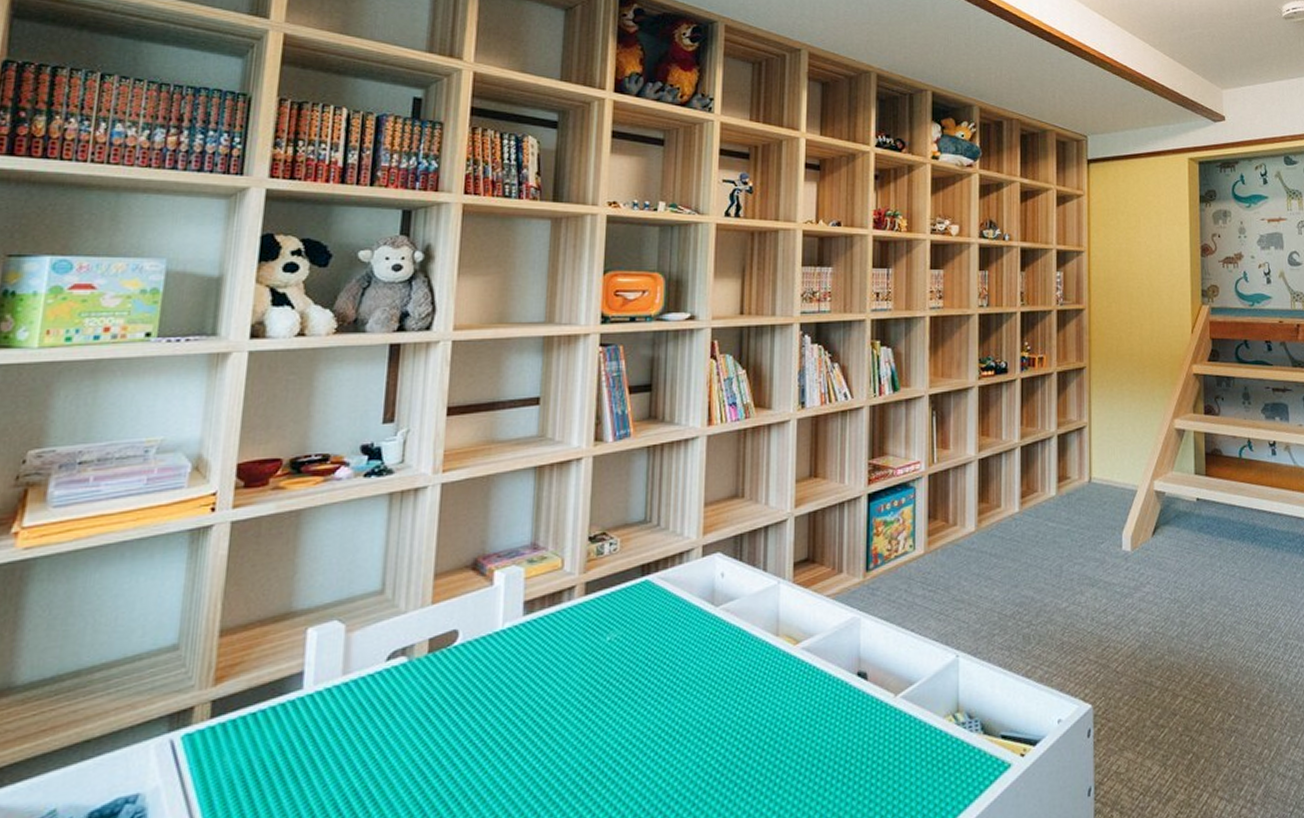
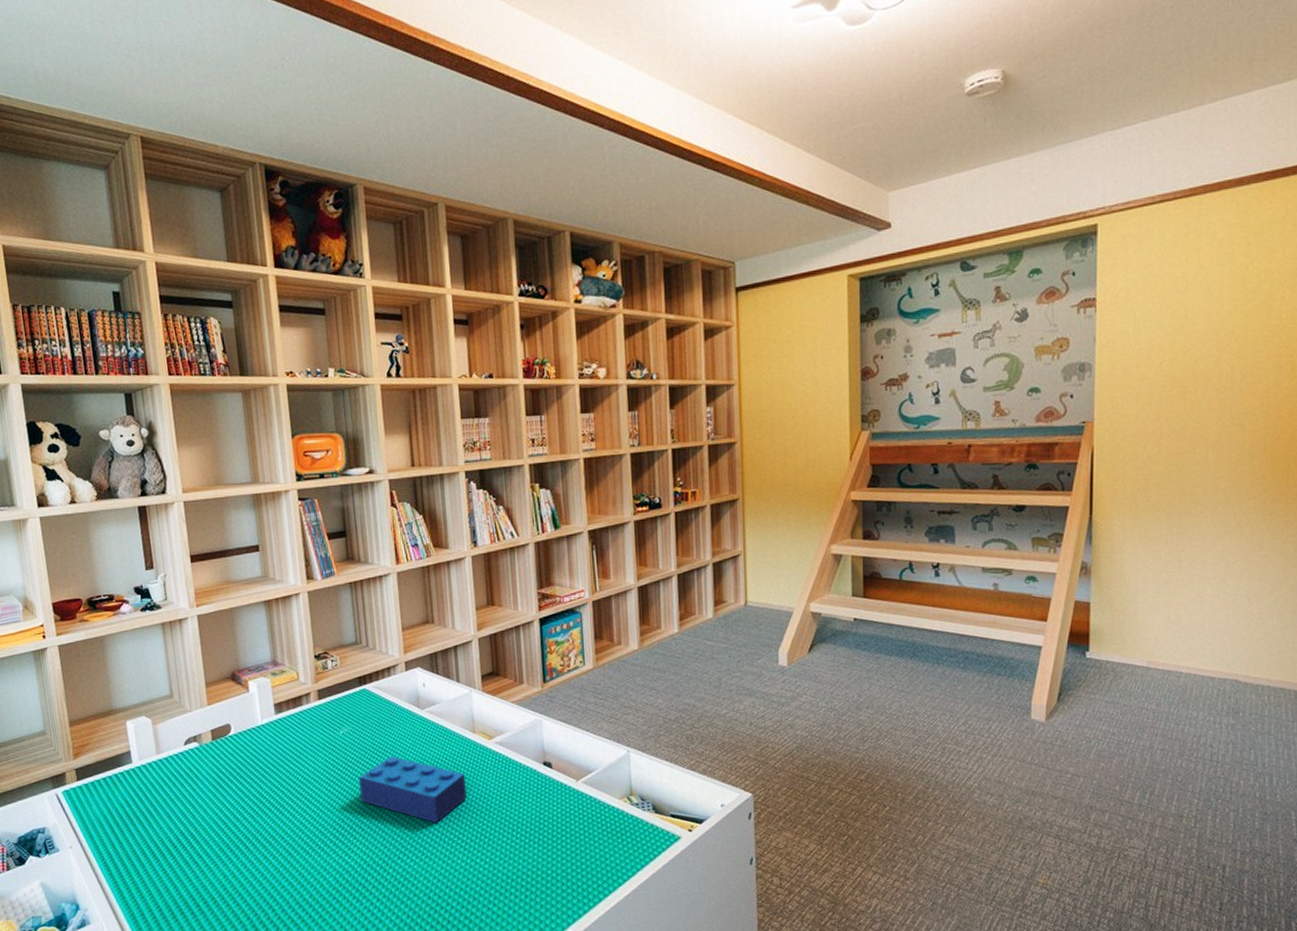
toy brick: none [619,669,760,760] -> present [359,756,467,823]

